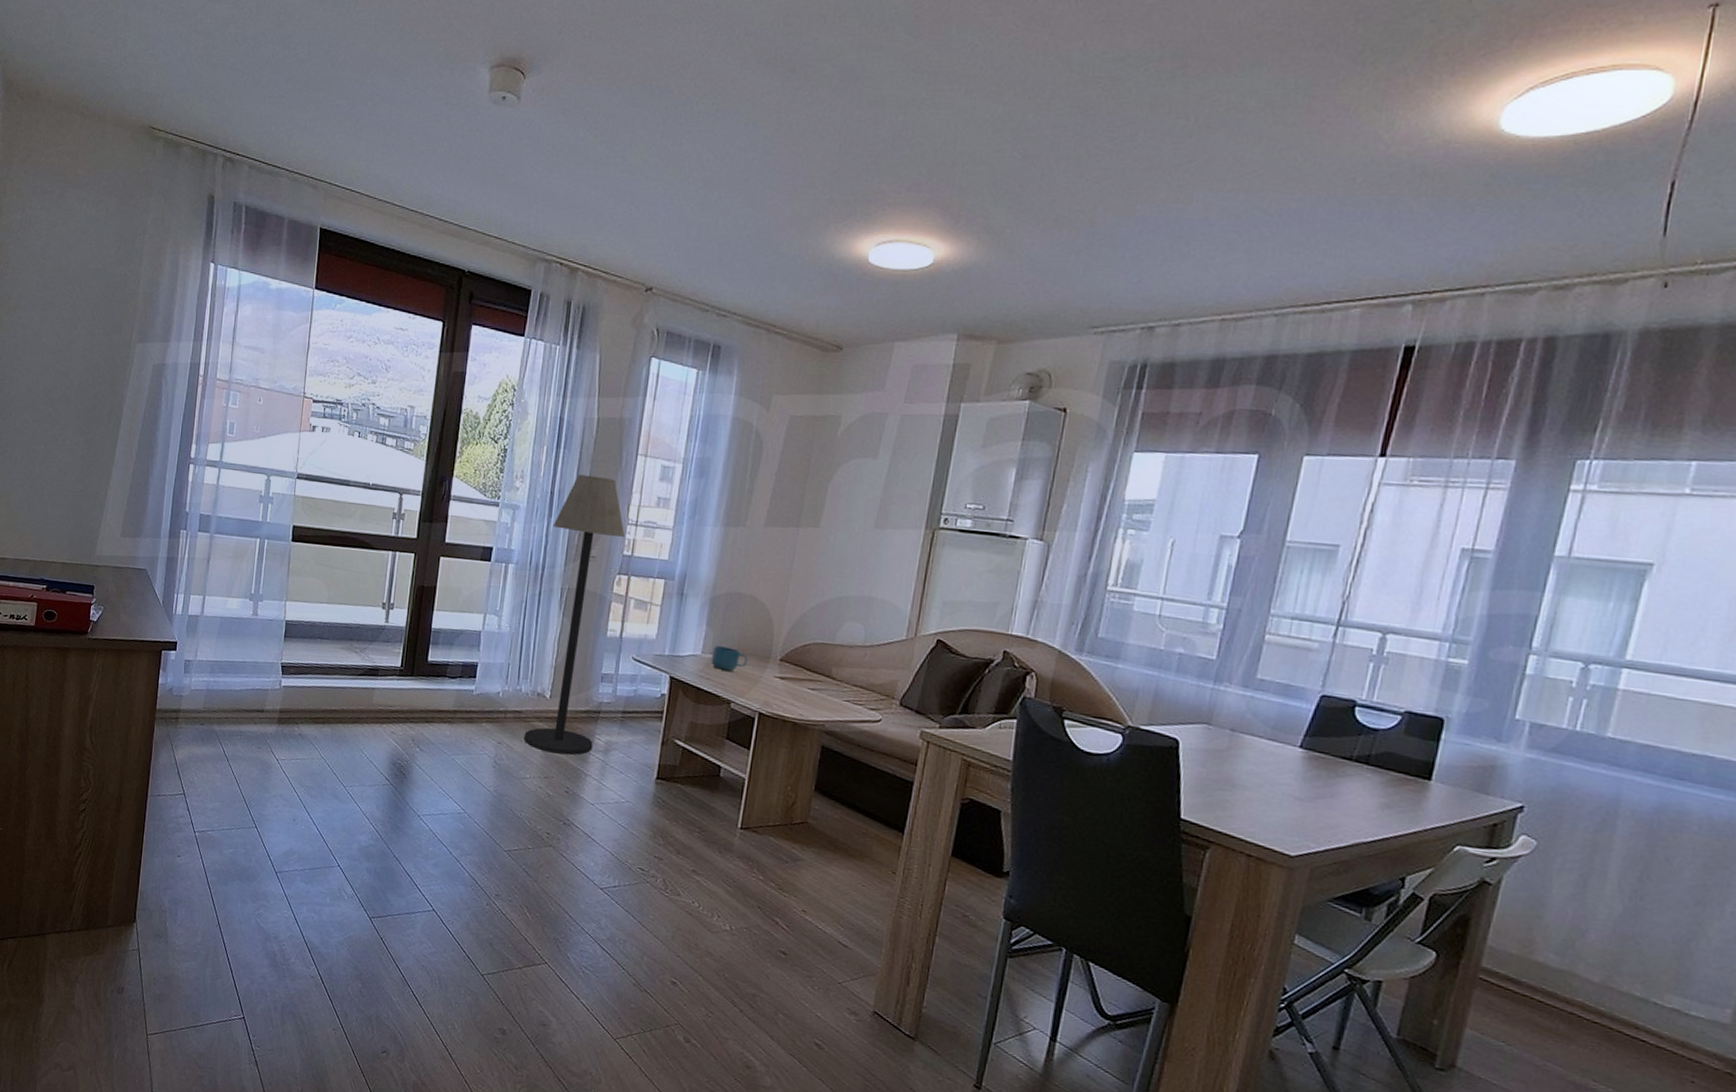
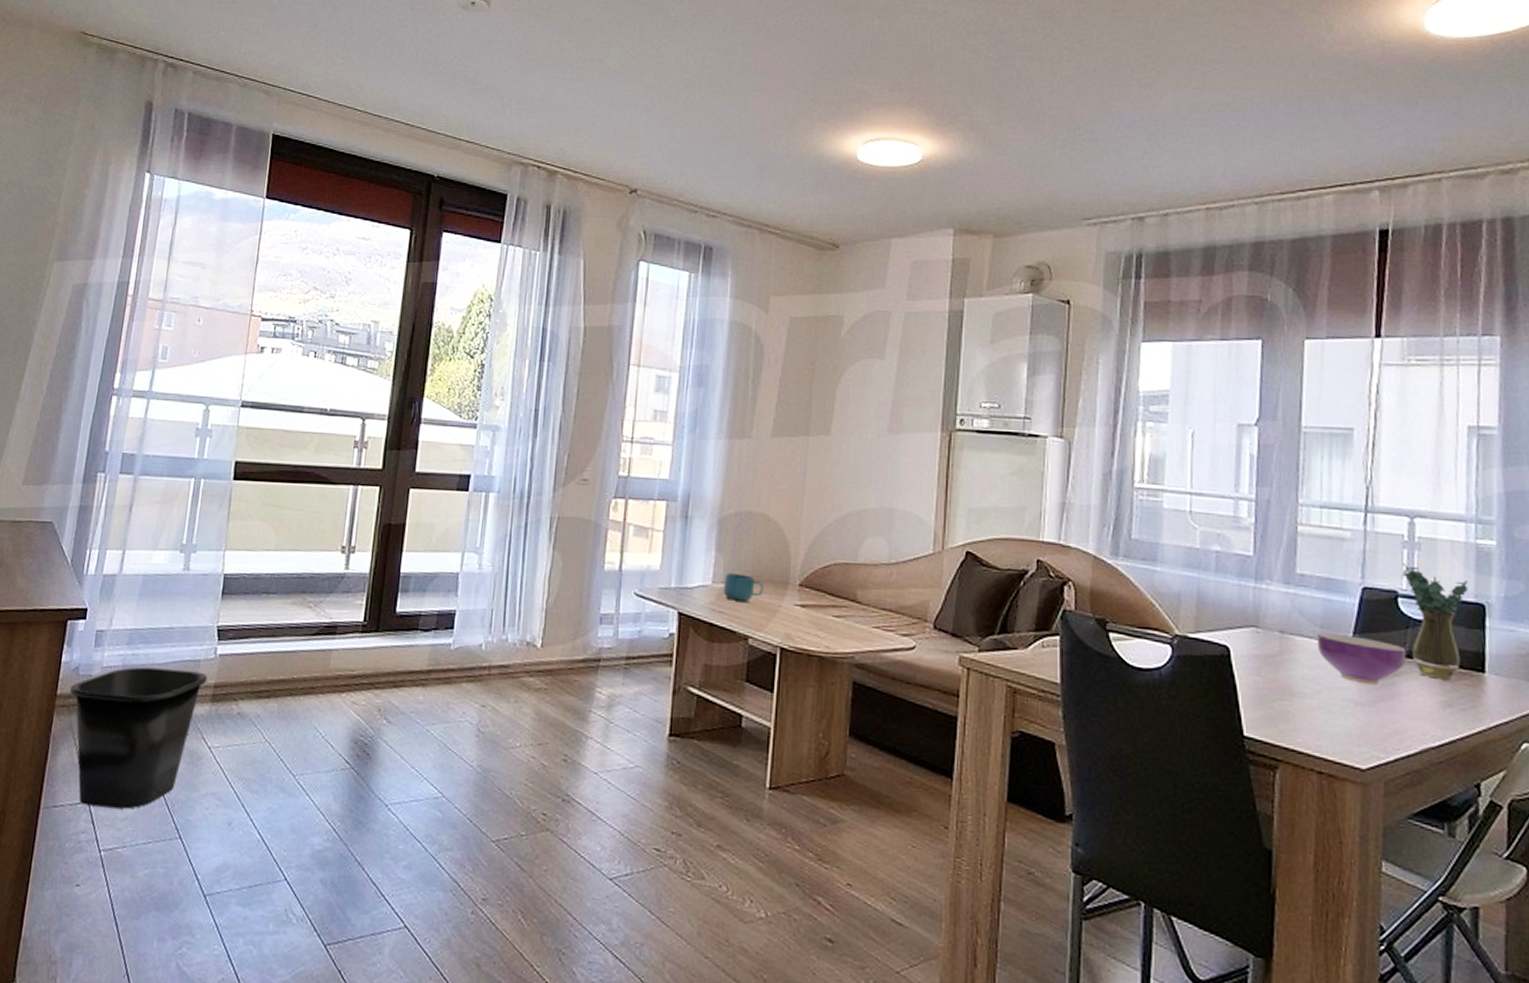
waste bin: none [166,691,274,802] -> present [69,667,208,809]
floor lamp: present [523,474,625,755] -> none [512,389,620,715]
bowl: none [1265,733,1355,784] -> present [1316,632,1407,685]
vase: none [1360,675,1430,784] -> present [1402,563,1468,680]

